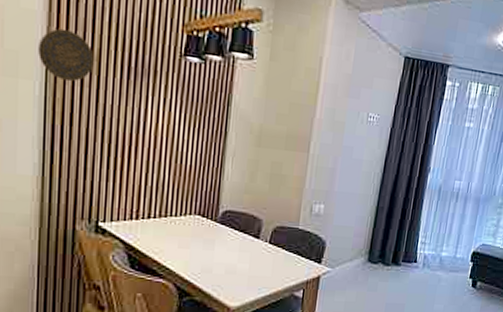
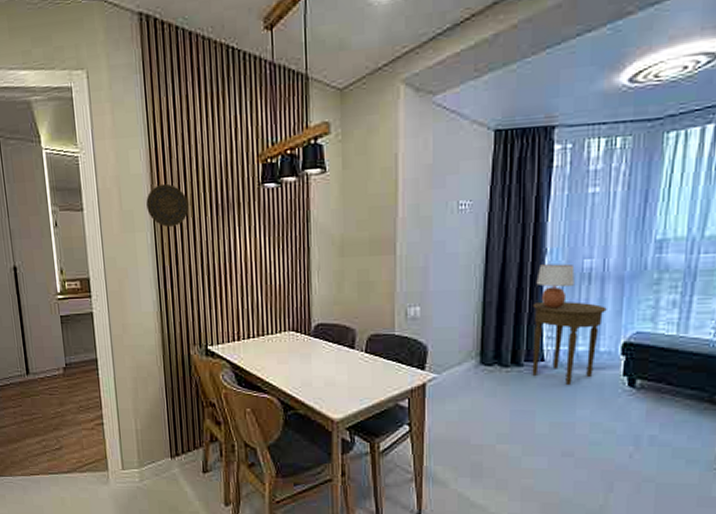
side table: none [406,212,466,284] -> present [532,302,607,386]
lamp: none [419,180,448,219] -> present [536,263,575,309]

